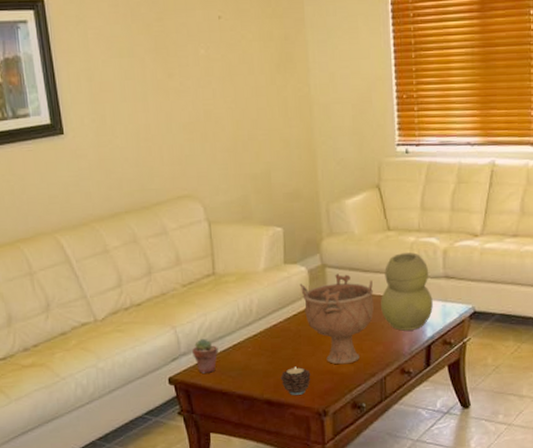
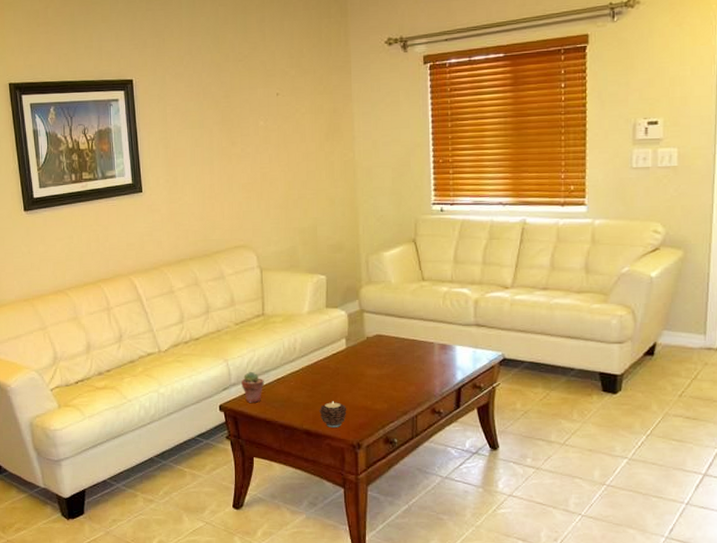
decorative bowl: present [299,273,374,365] -> none [339,318,408,402]
vase: present [381,252,433,331] -> none [414,301,464,373]

